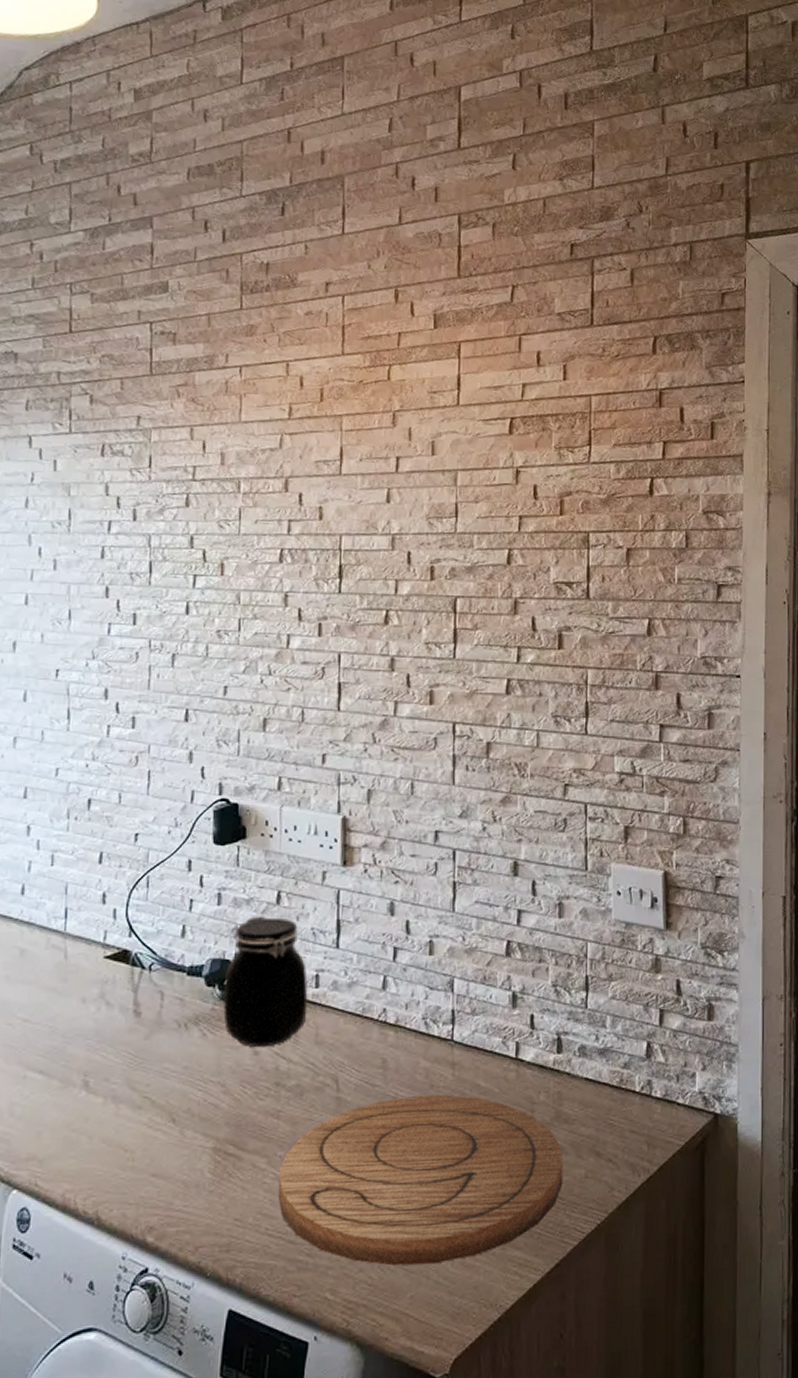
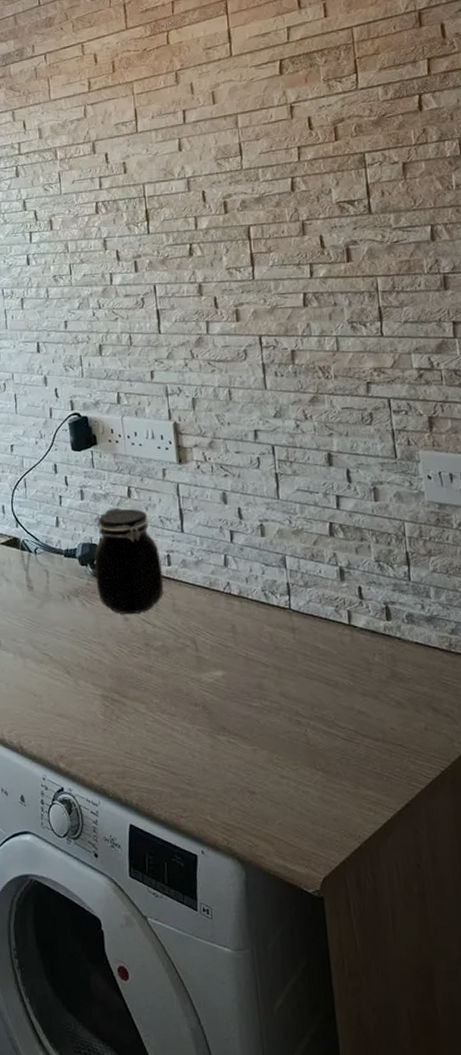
cutting board: present [277,1095,564,1266] -> none [156,655,405,798]

